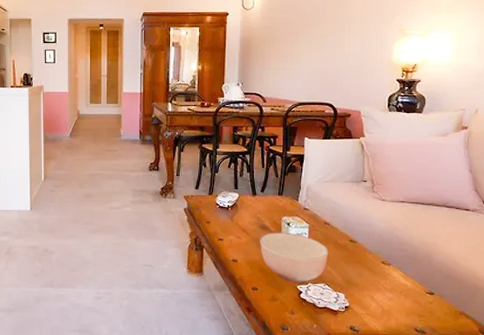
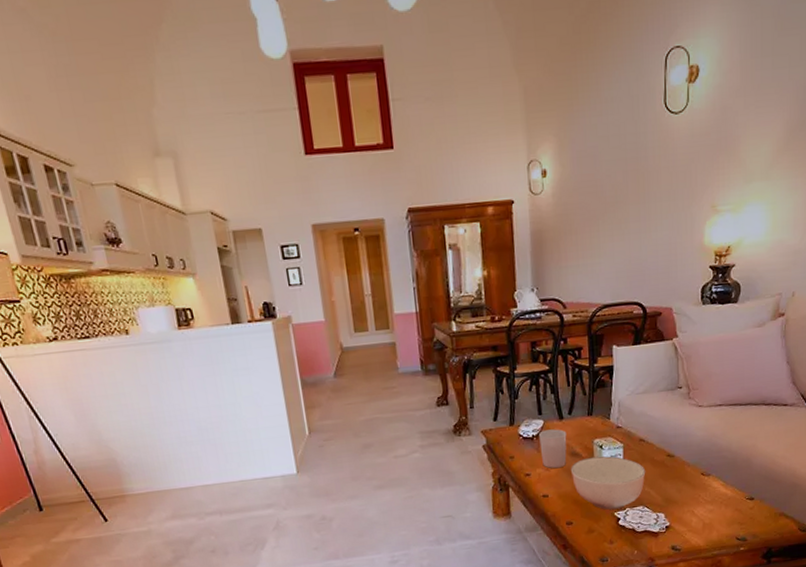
candle holder: none [234,203,258,238] -> present [539,429,567,469]

